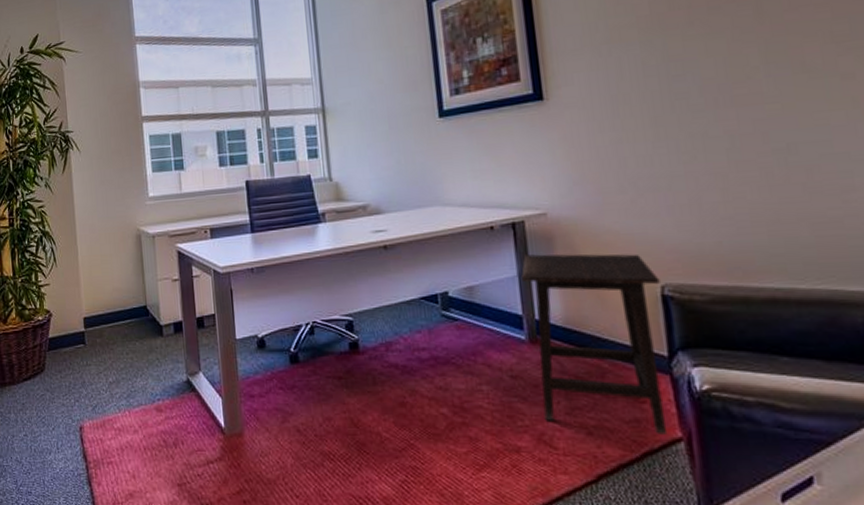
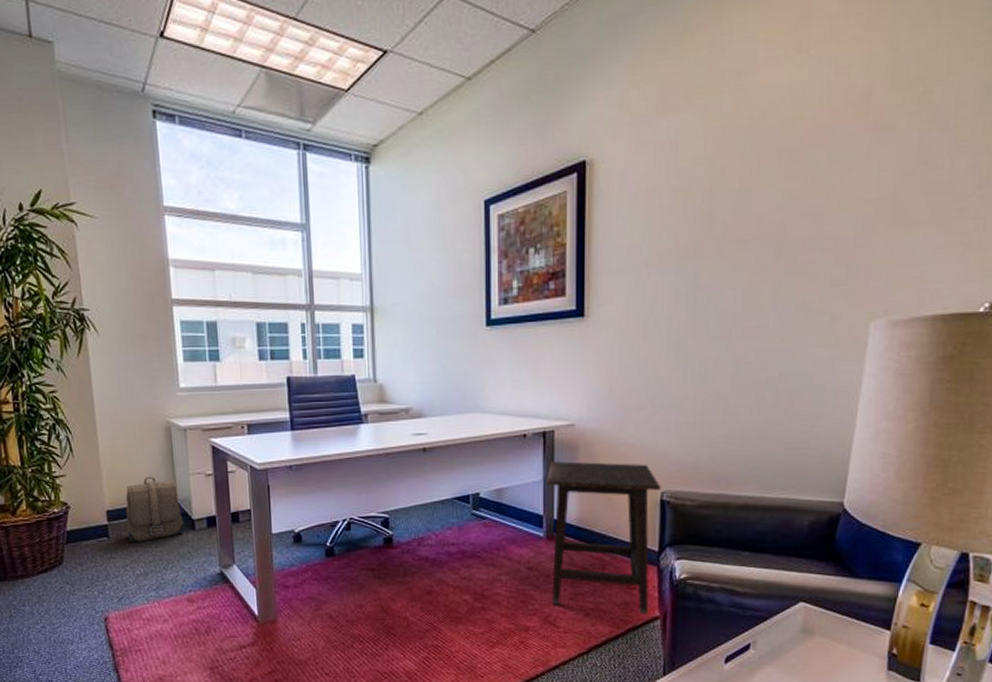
backpack: none [100,282,153,349] -> present [125,476,184,542]

